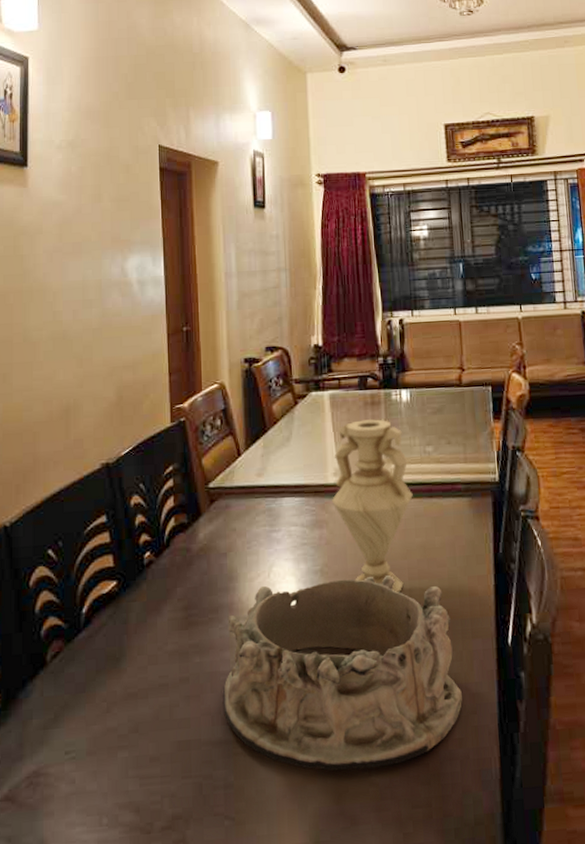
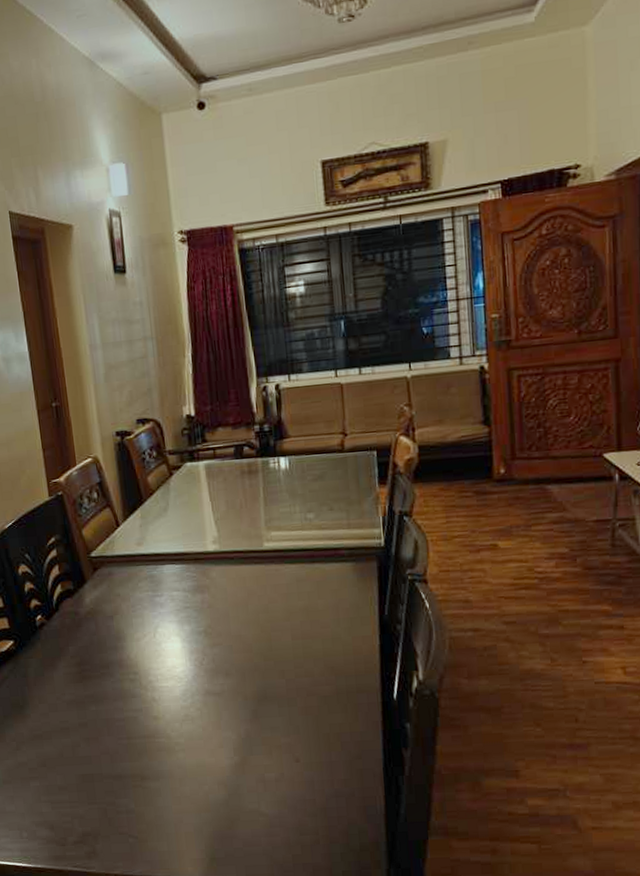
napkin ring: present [223,574,462,771] -> none [118,635,347,803]
vase: present [331,419,413,592] -> none [211,487,295,651]

